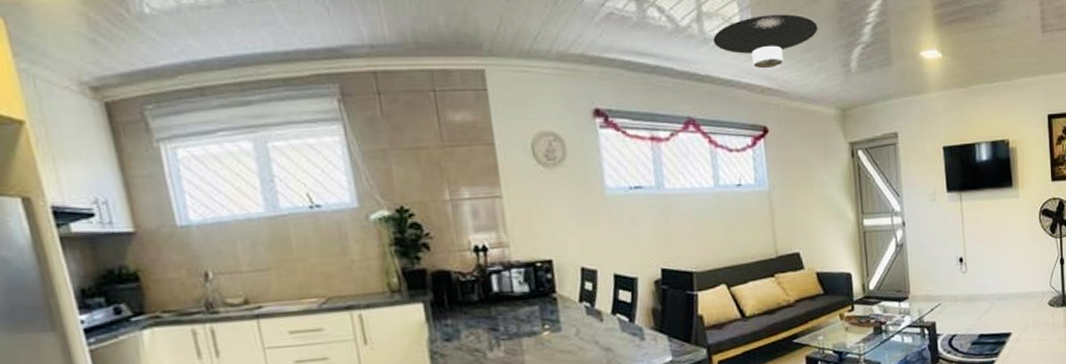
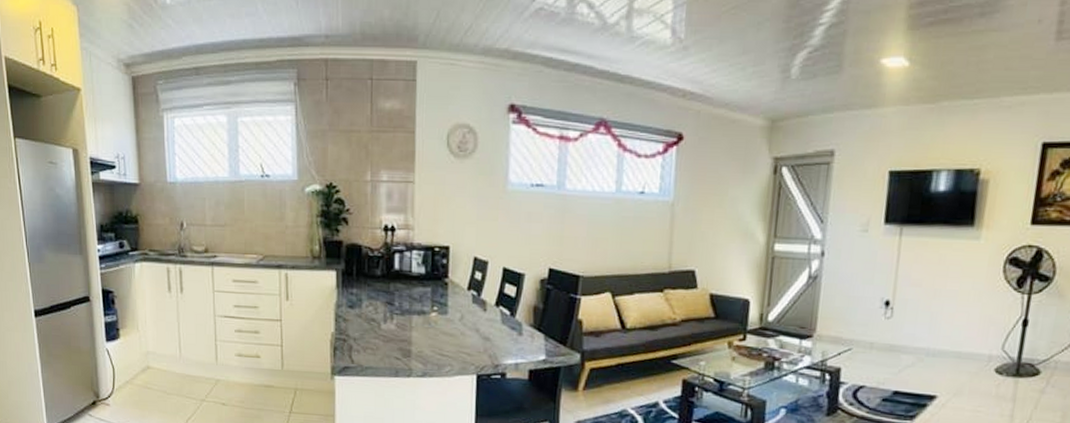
ceiling light: present [713,14,818,69] -> none [640,11,760,72]

